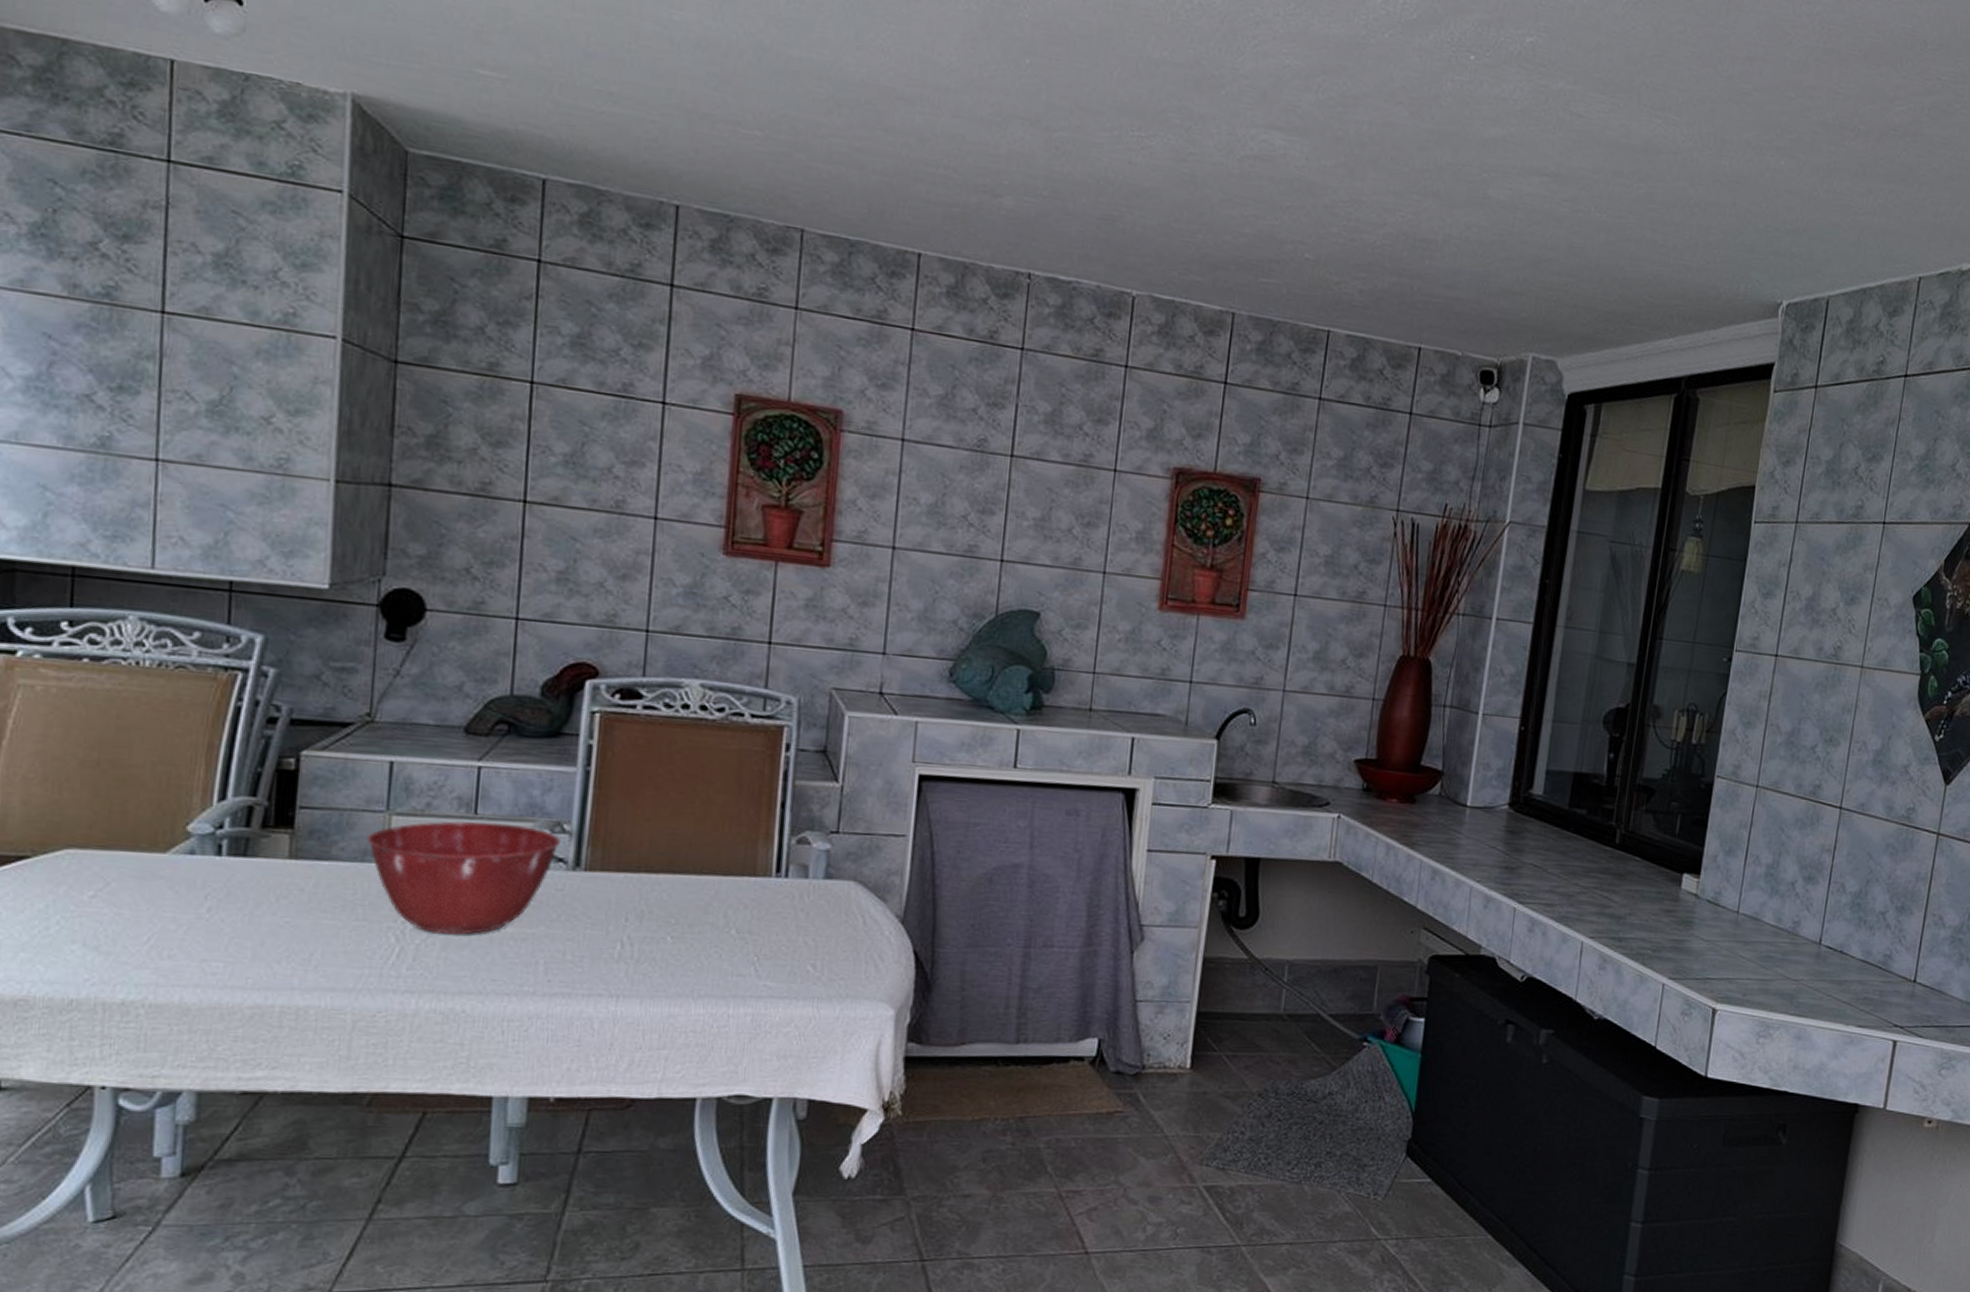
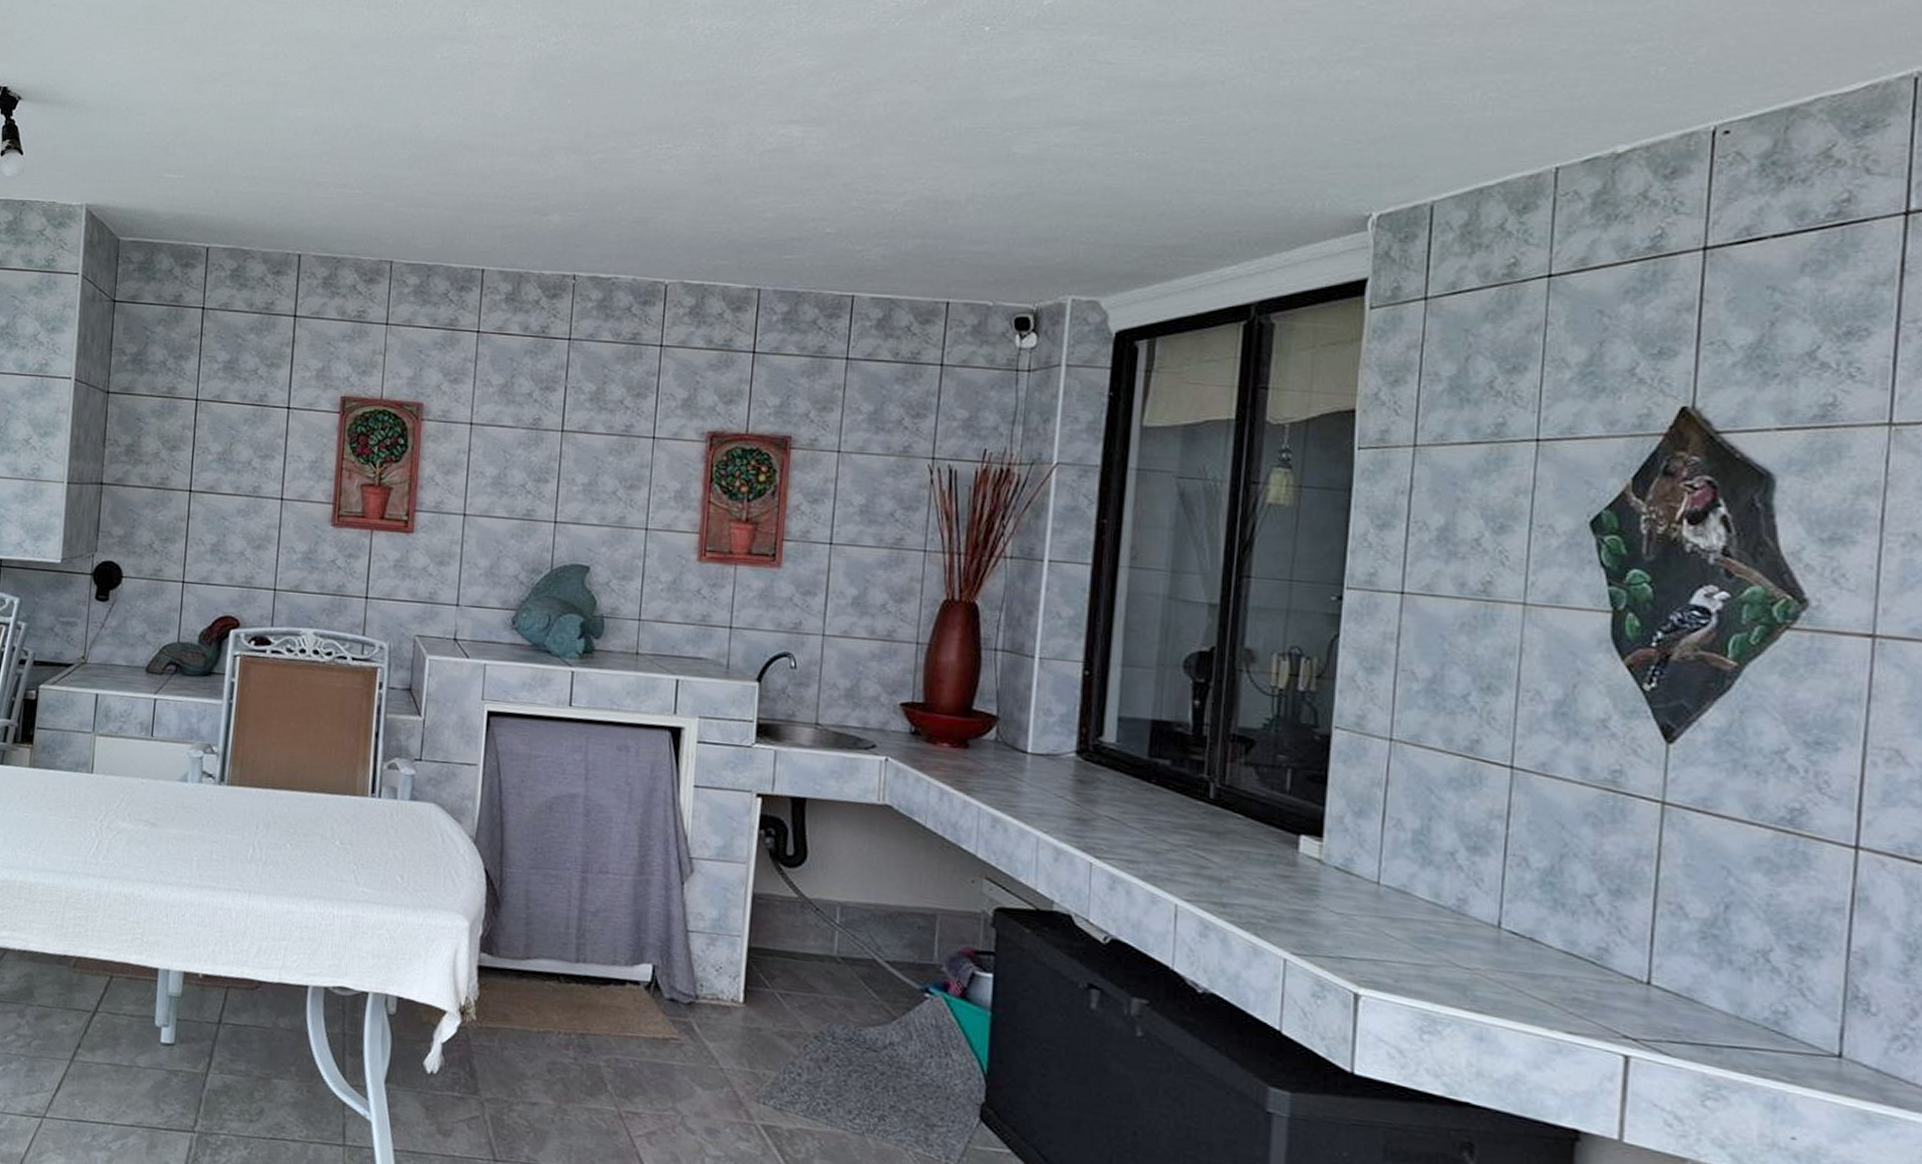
mixing bowl: present [366,821,560,935] -> none [79,741,210,834]

